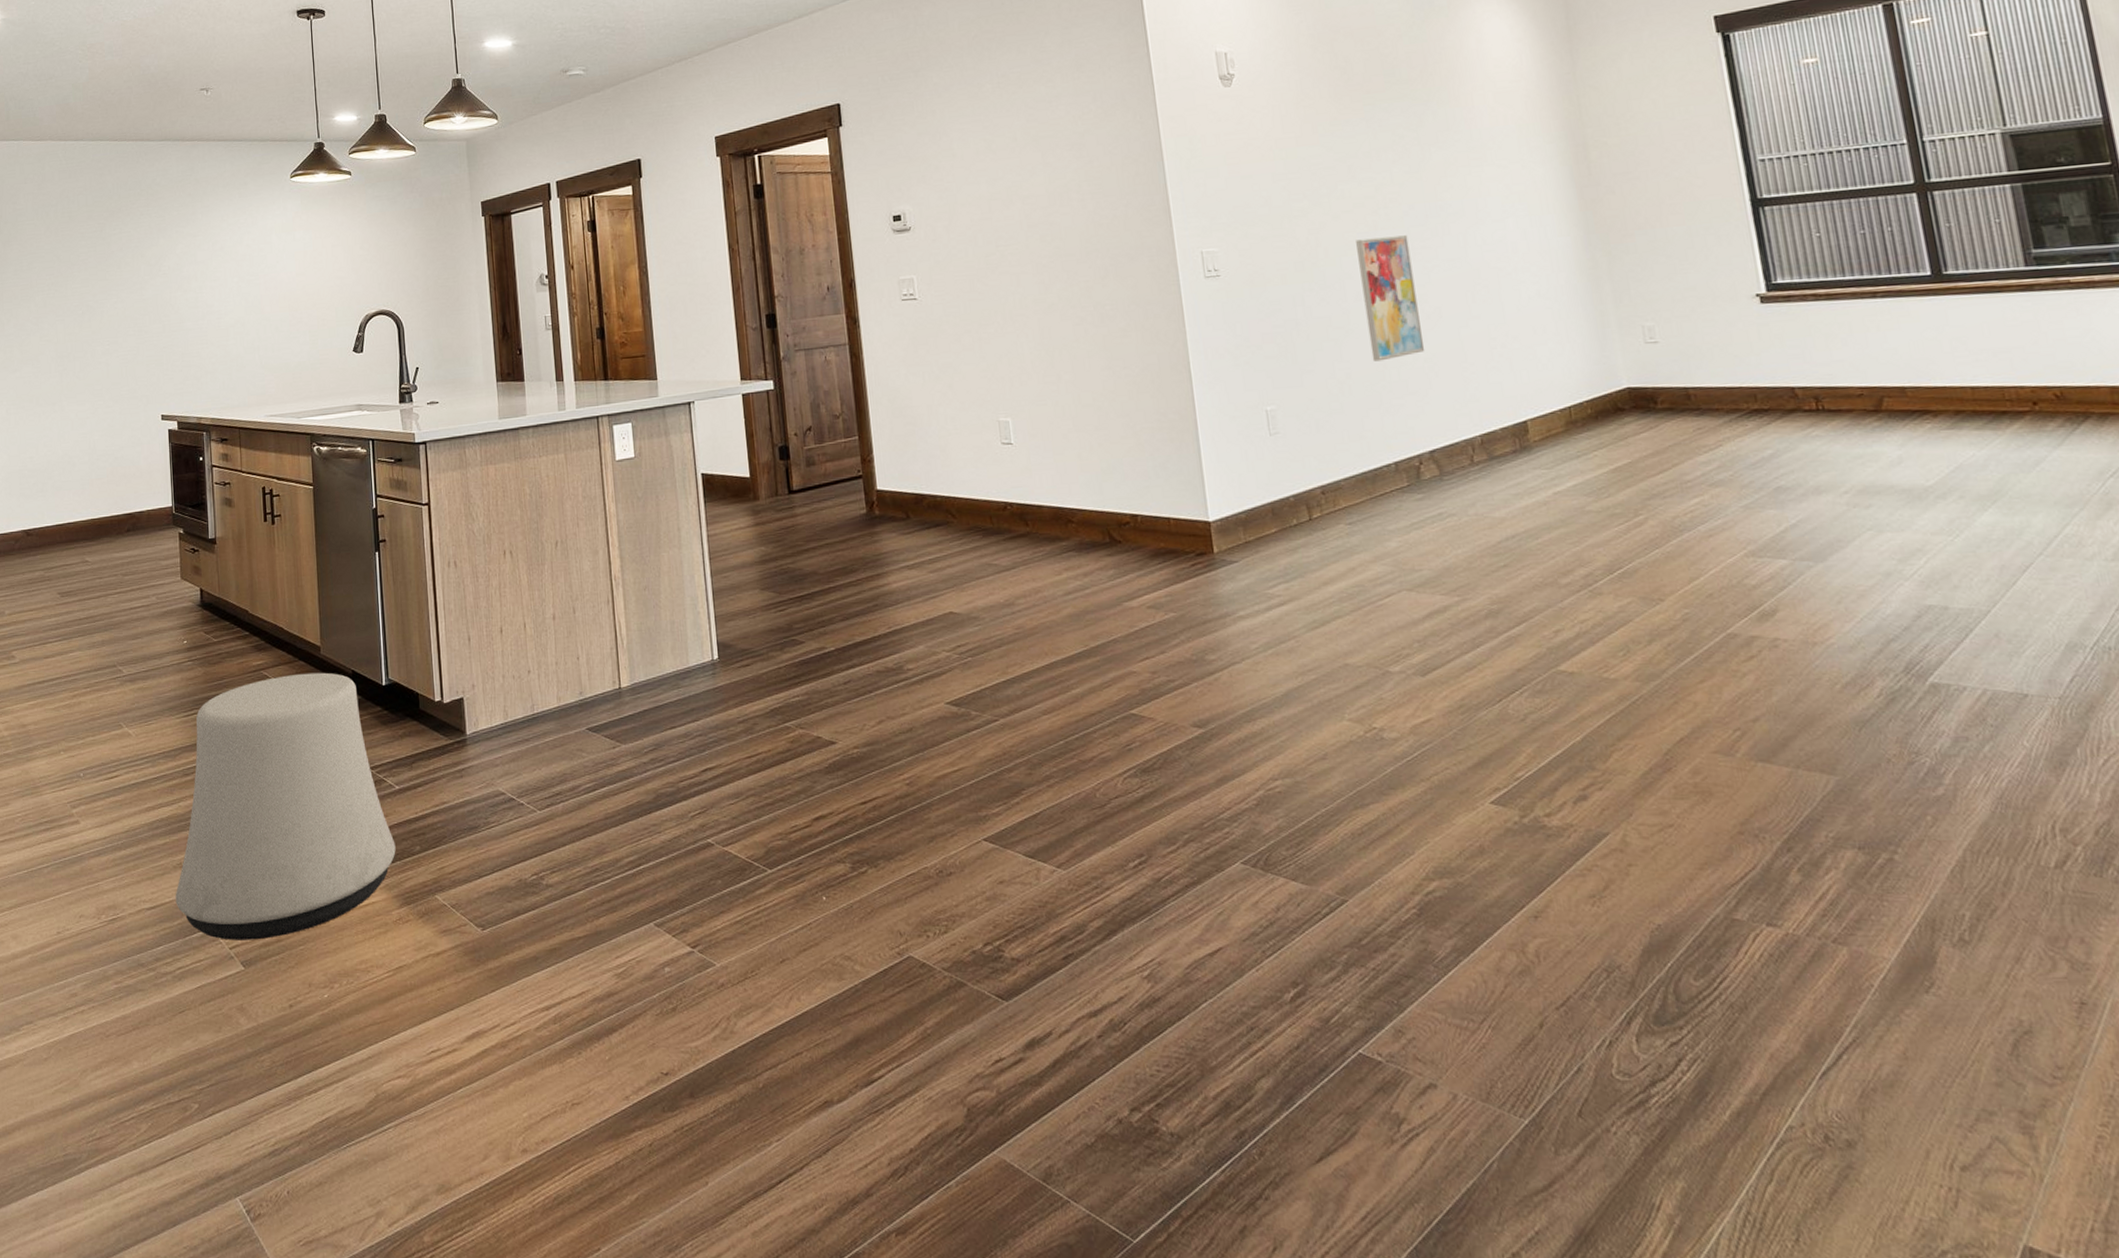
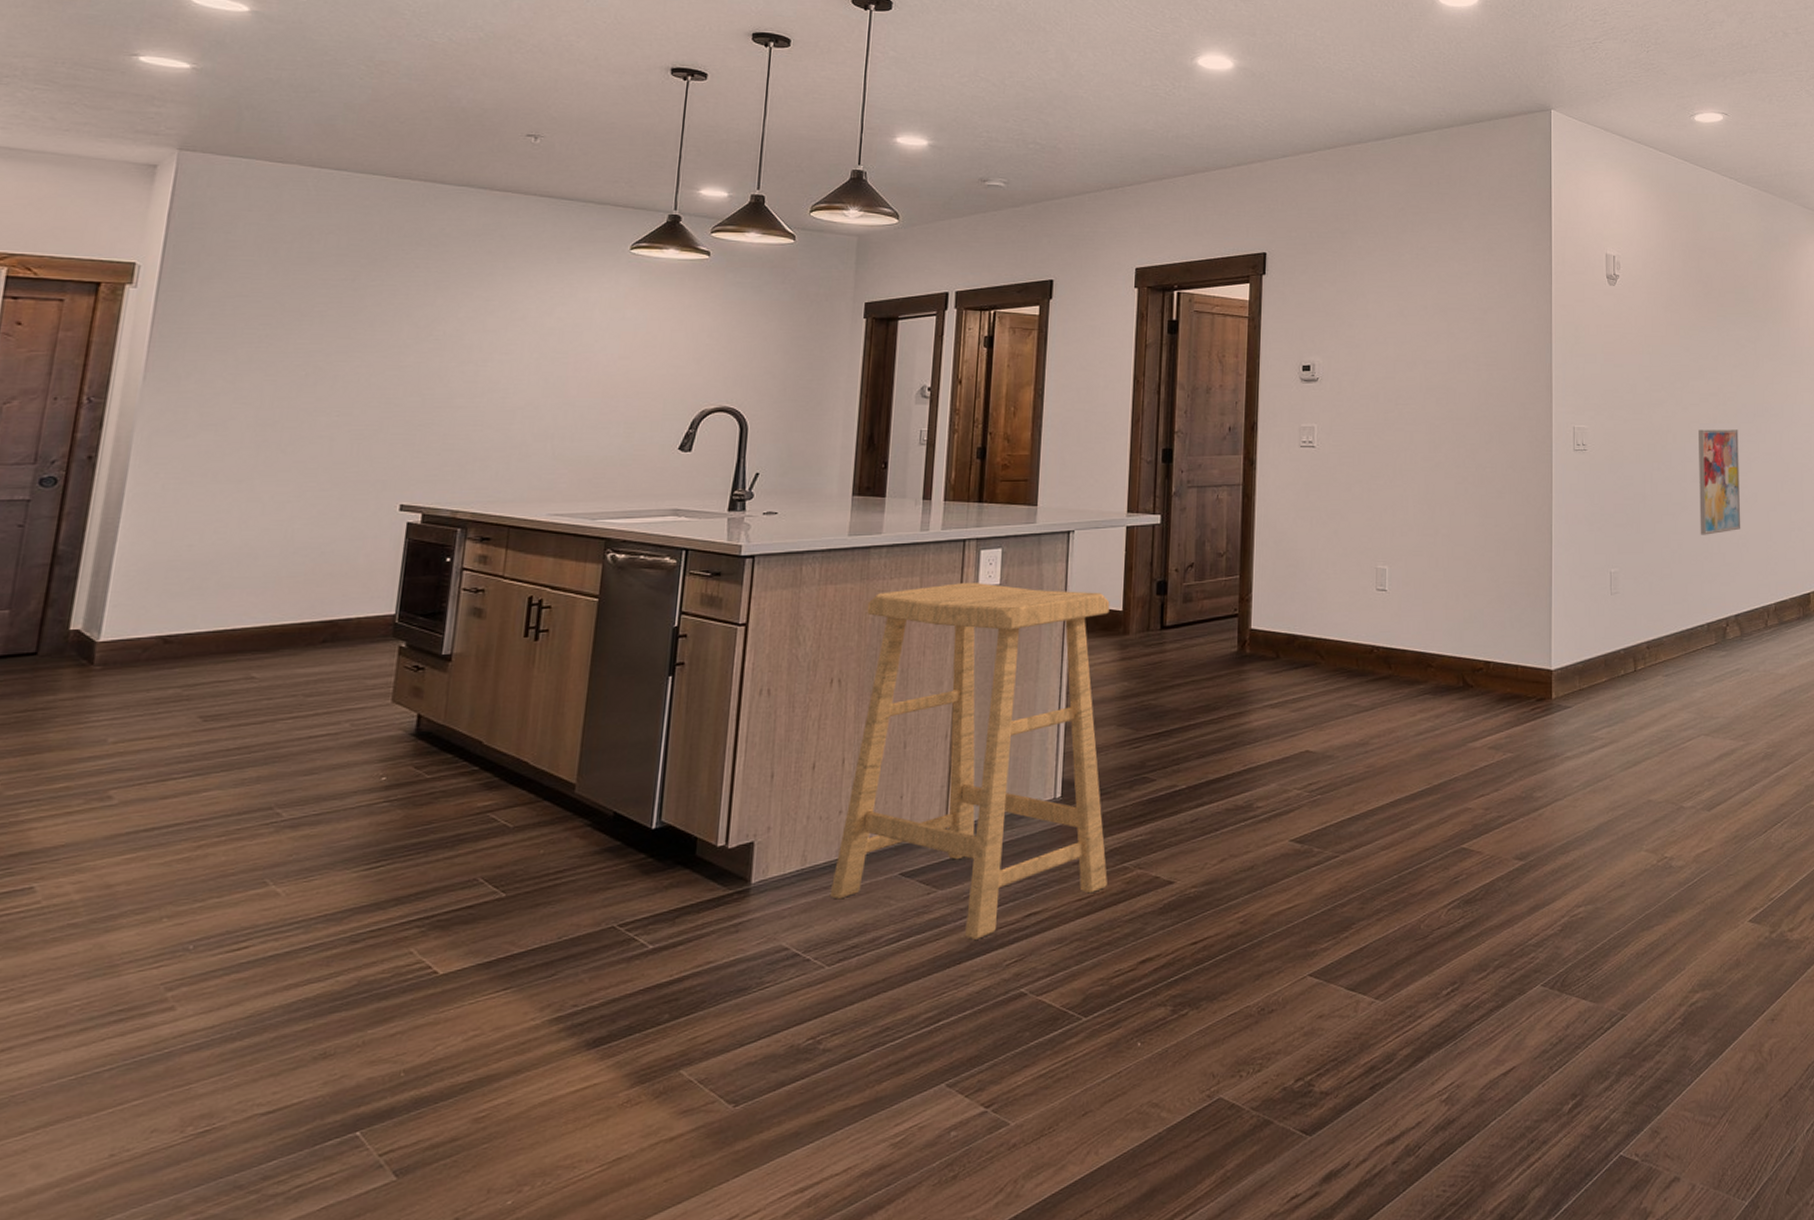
stool: present [175,672,396,940] -> none [307,814,637,1145]
stool: none [523,456,773,793] -> present [829,583,1110,941]

